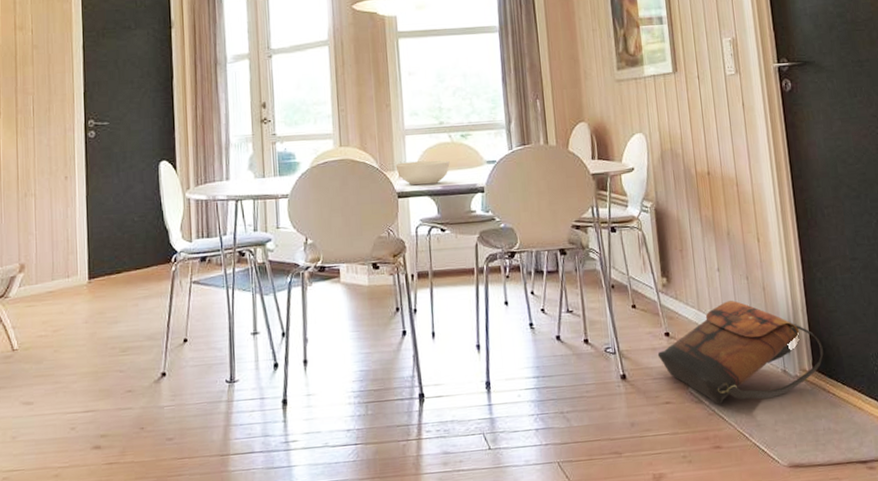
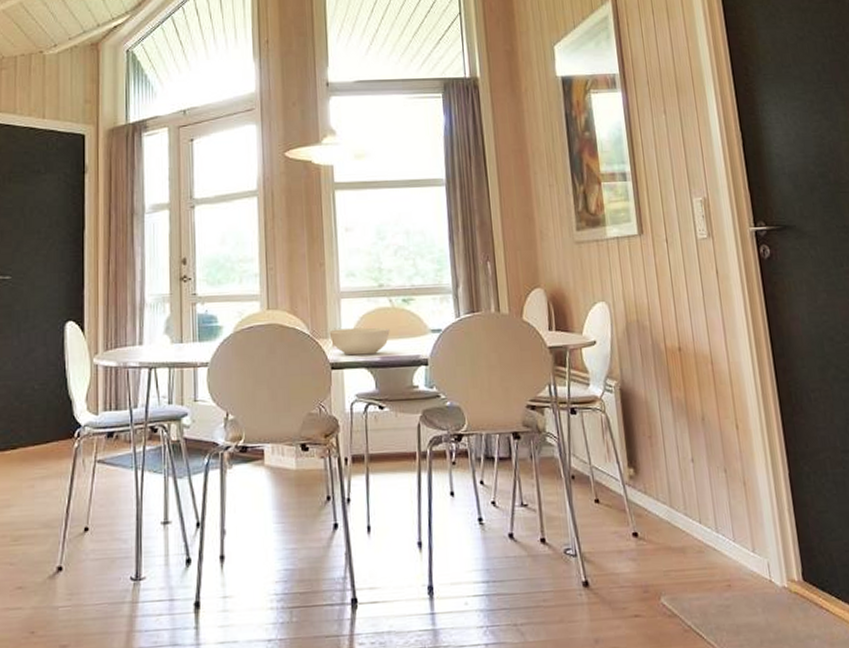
backpack: present [657,300,824,404] -> none [624,497,815,619]

